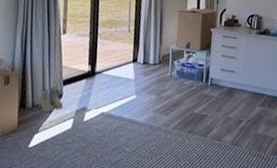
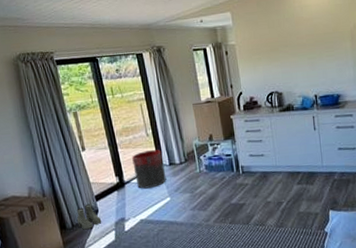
trash can: none [107,45,139,83] -> present [132,150,167,189]

